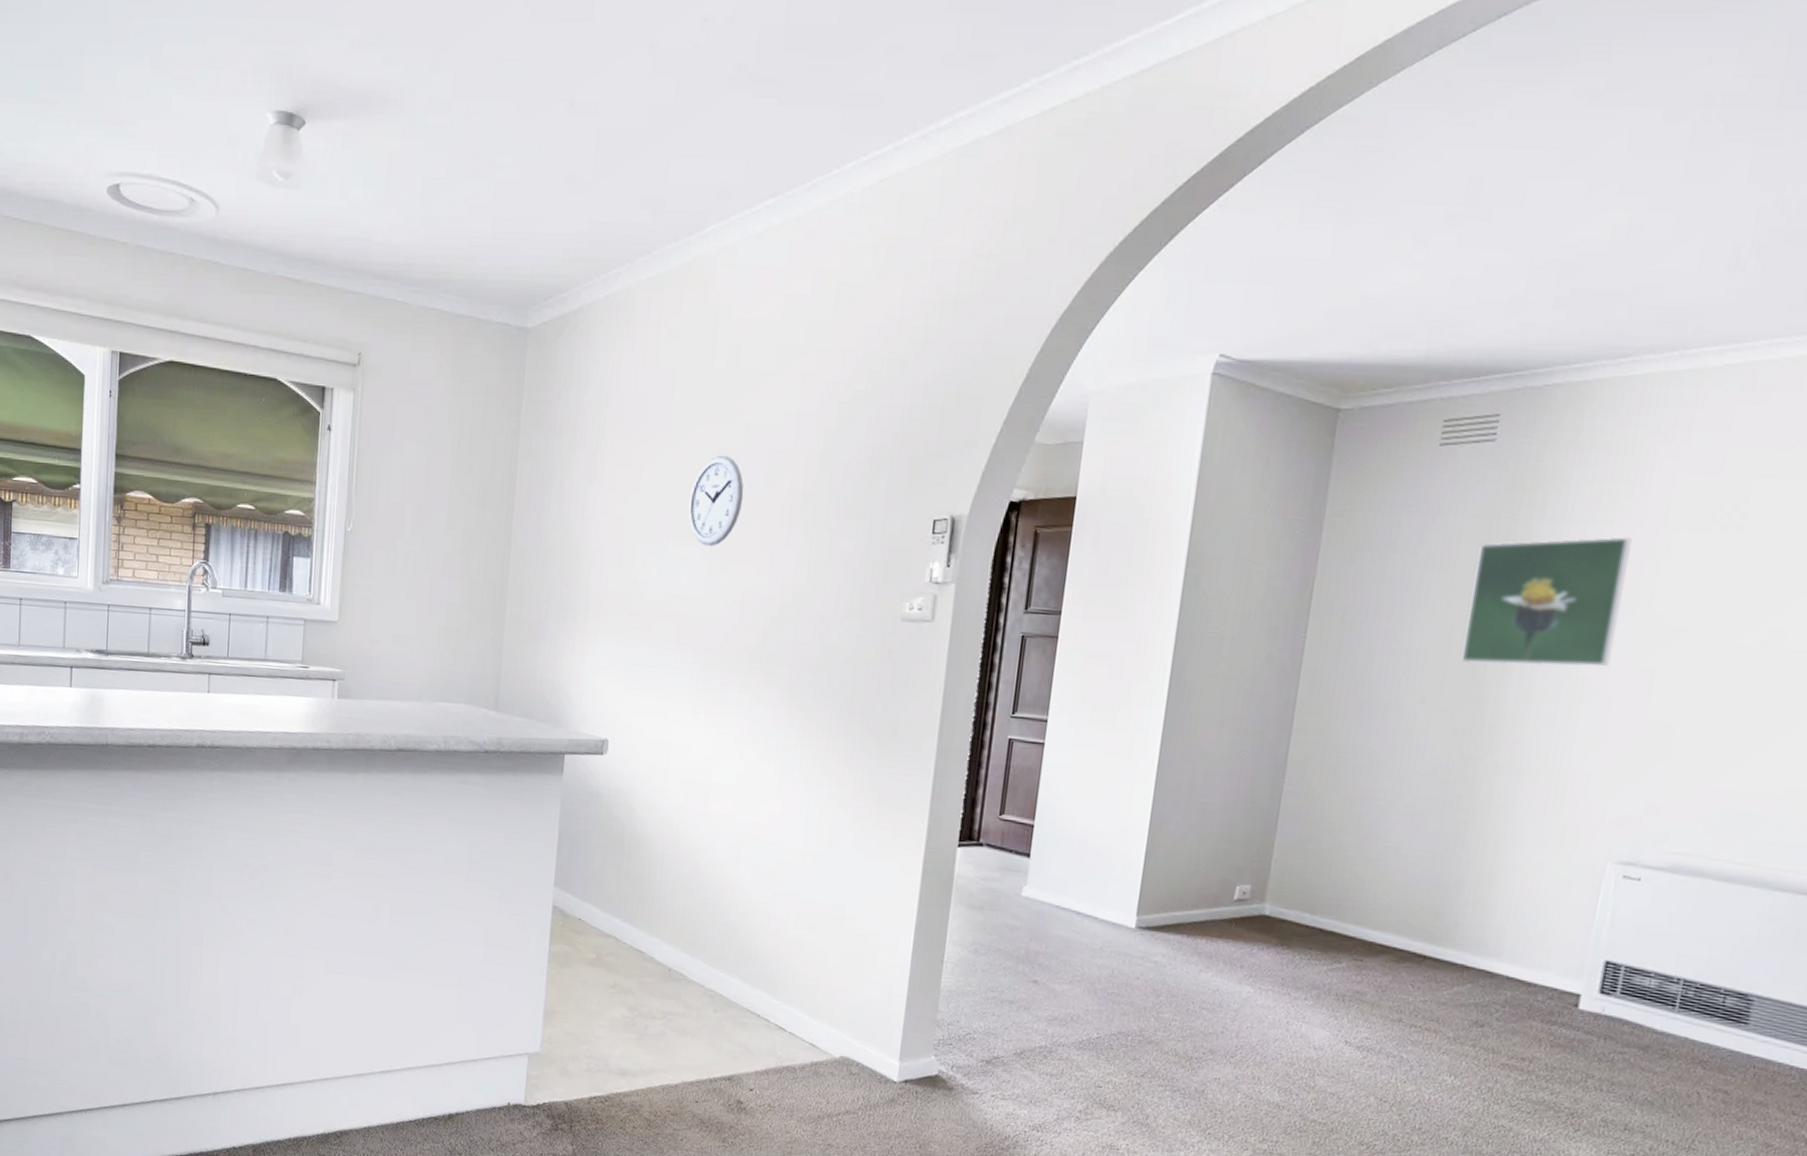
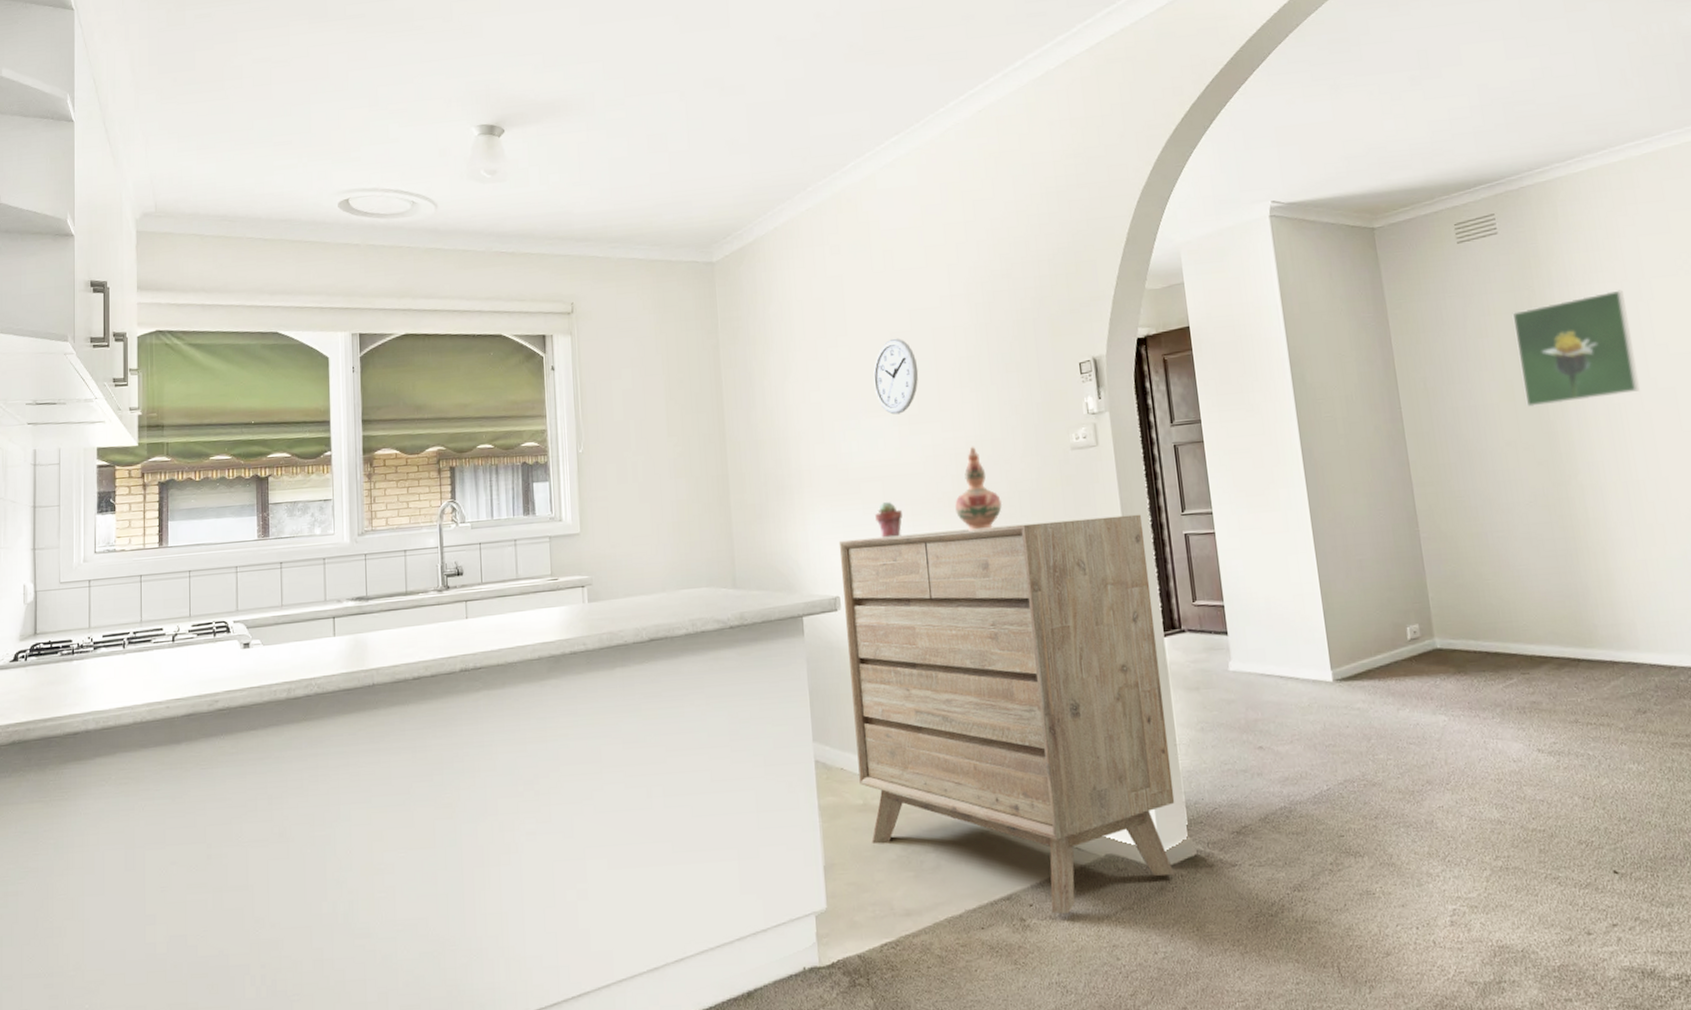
dresser: none [596,678,965,1106] -> present [838,514,1175,914]
potted succulent: none [663,643,694,686] -> present [875,501,902,538]
decorative vase: none [754,597,808,695] -> present [955,446,1002,531]

